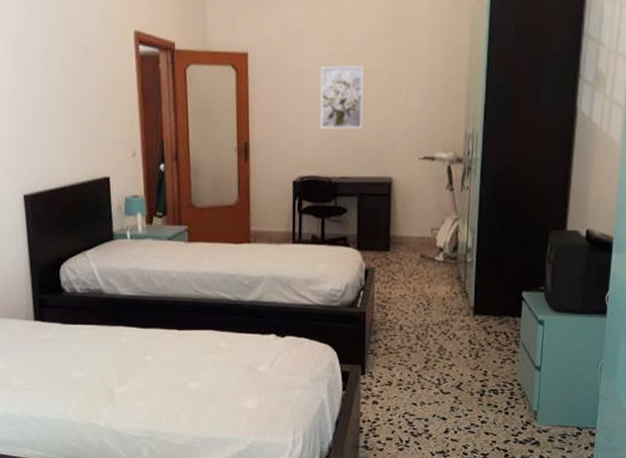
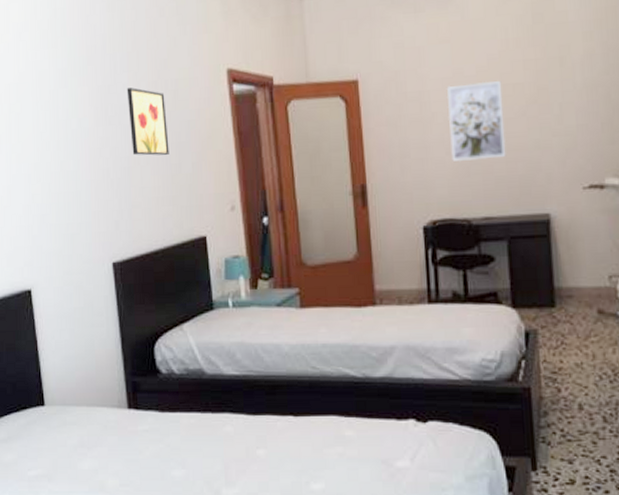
wall art: none [41,39,79,104] -> present [126,87,169,156]

